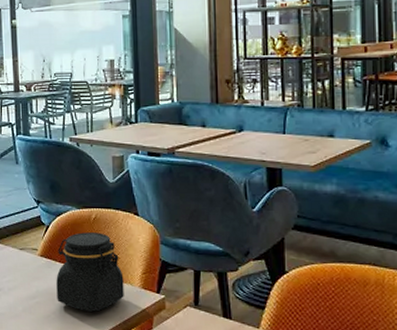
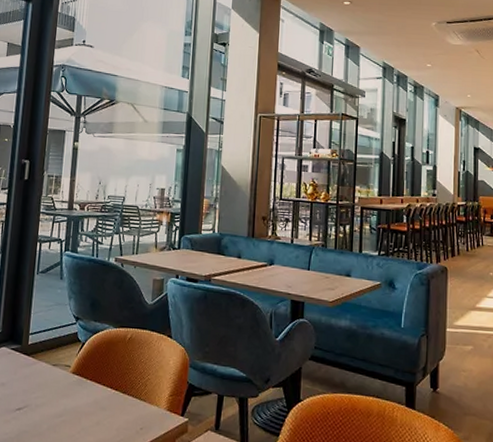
jar: present [56,232,124,312] -> none [83,351,151,433]

